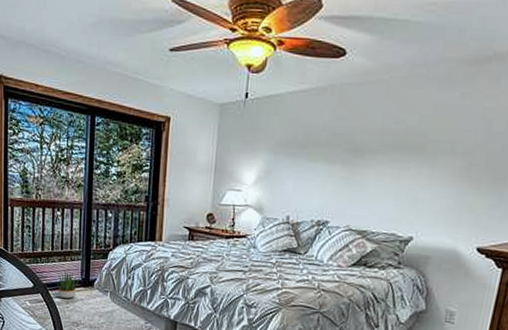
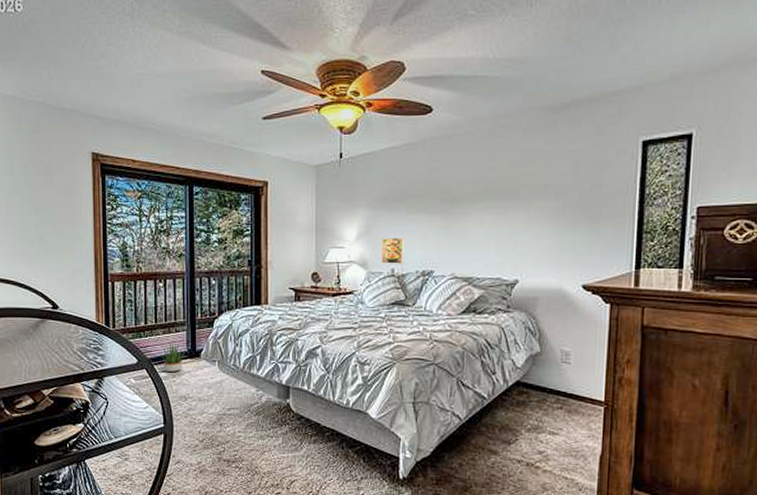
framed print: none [277,184,304,212] -> present [381,237,405,264]

